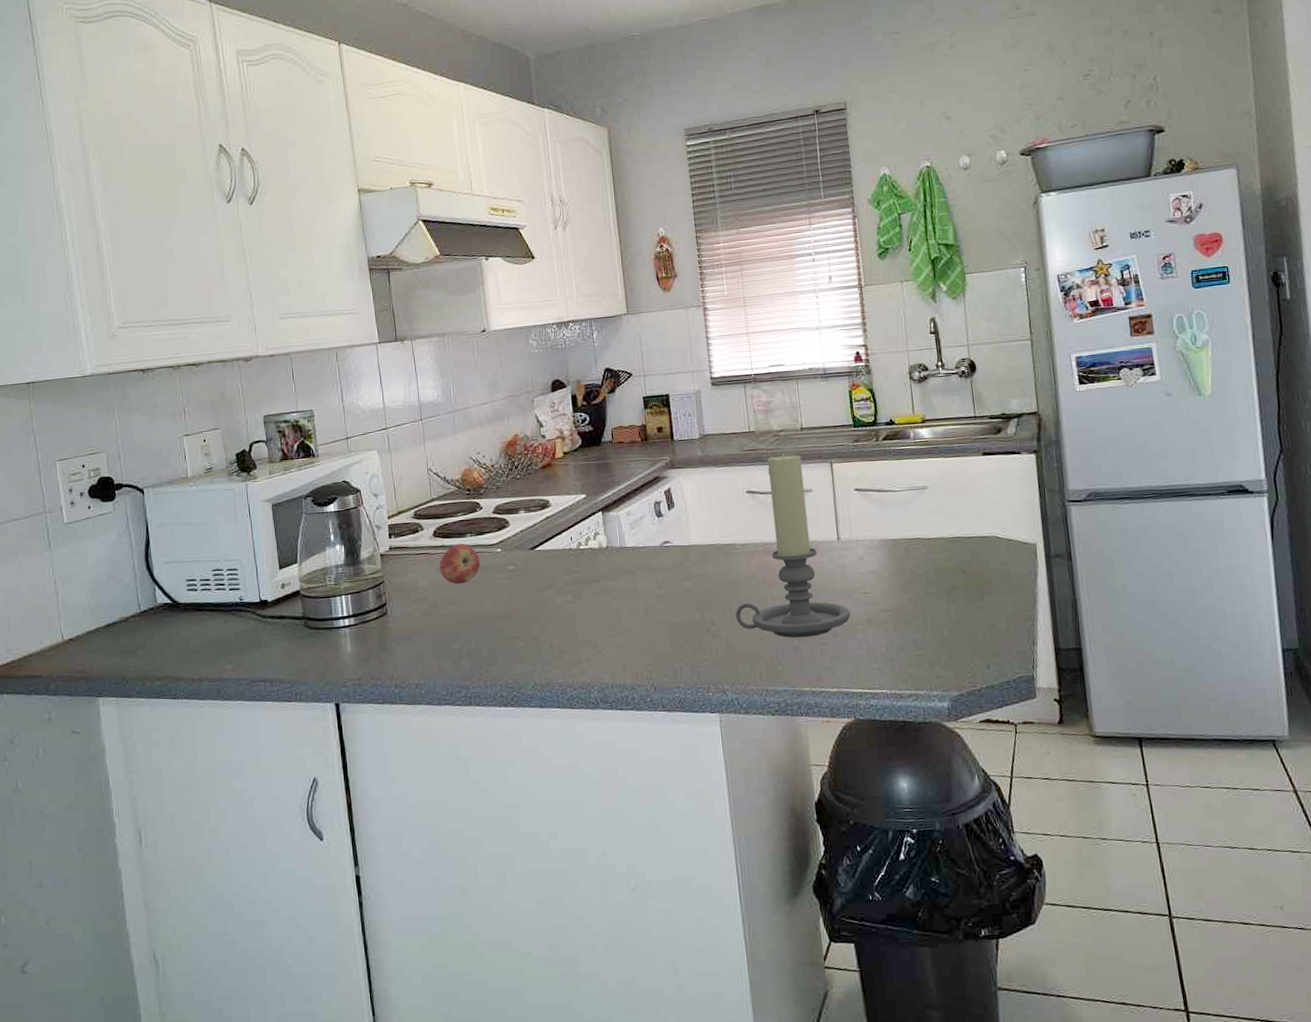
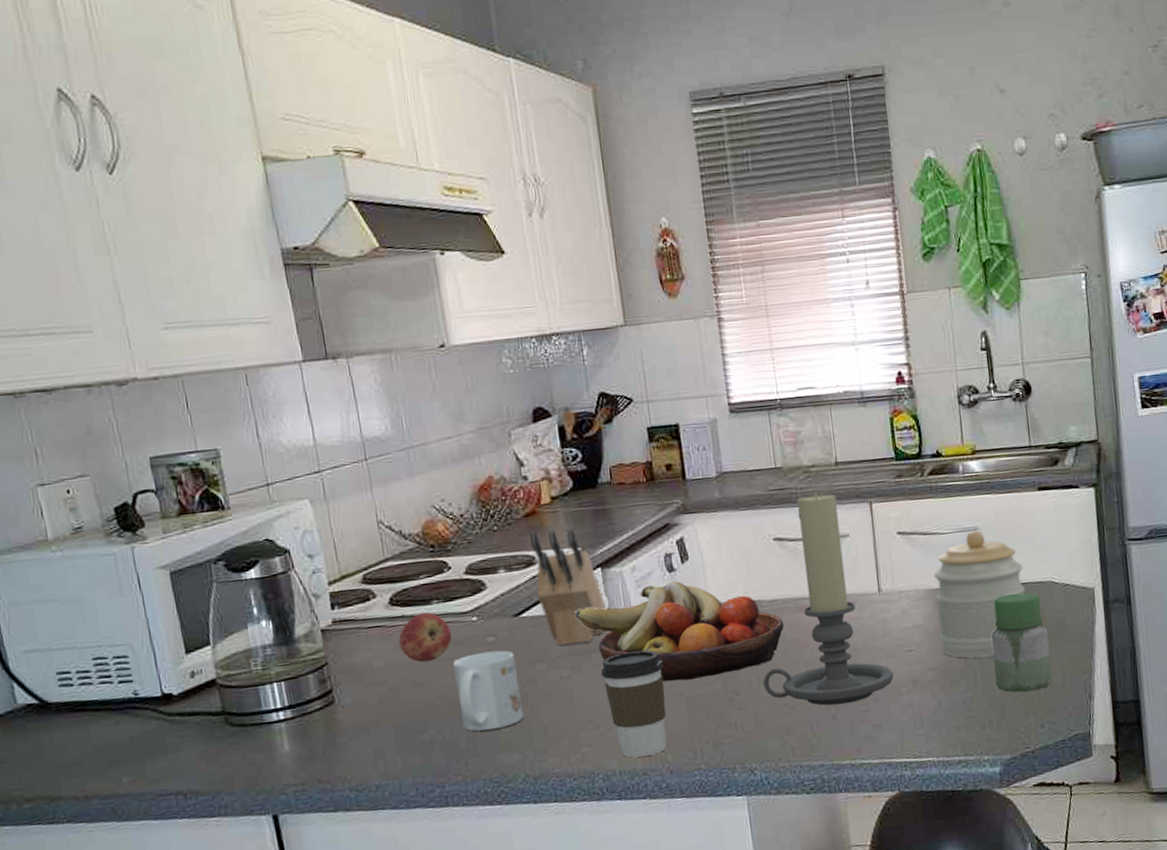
mug: none [481,577,535,644] -> present [453,650,524,731]
knife block: none [545,480,606,576] -> present [530,530,607,646]
fruit bowl: none [580,525,755,610] -> present [575,581,784,682]
coffee cup: none [599,582,652,674] -> present [601,650,667,758]
jar: none [887,489,971,603] -> present [934,530,1025,658]
jar: none [940,545,997,635] -> present [991,592,1052,693]

